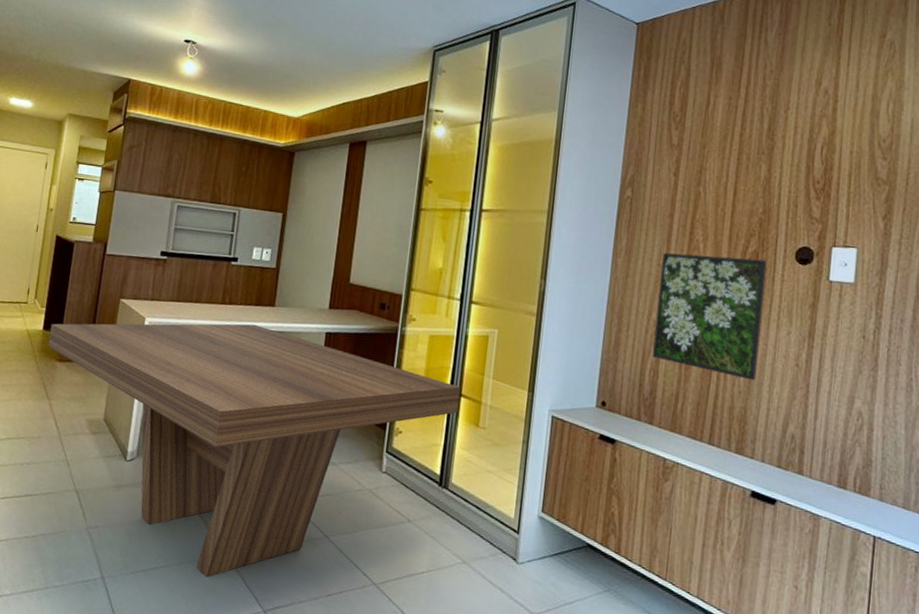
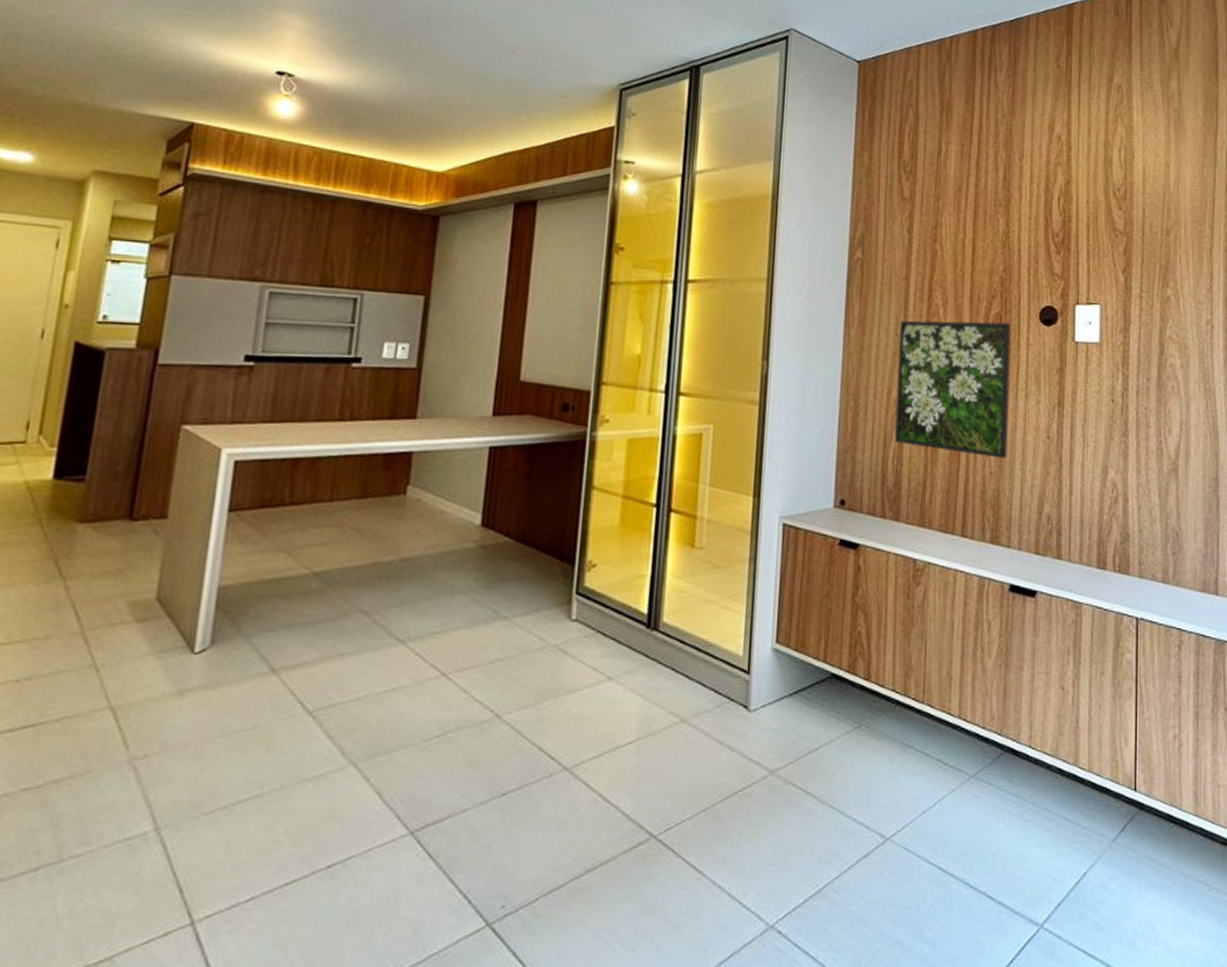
dining table: present [48,323,460,578] -> none [61,444,669,801]

